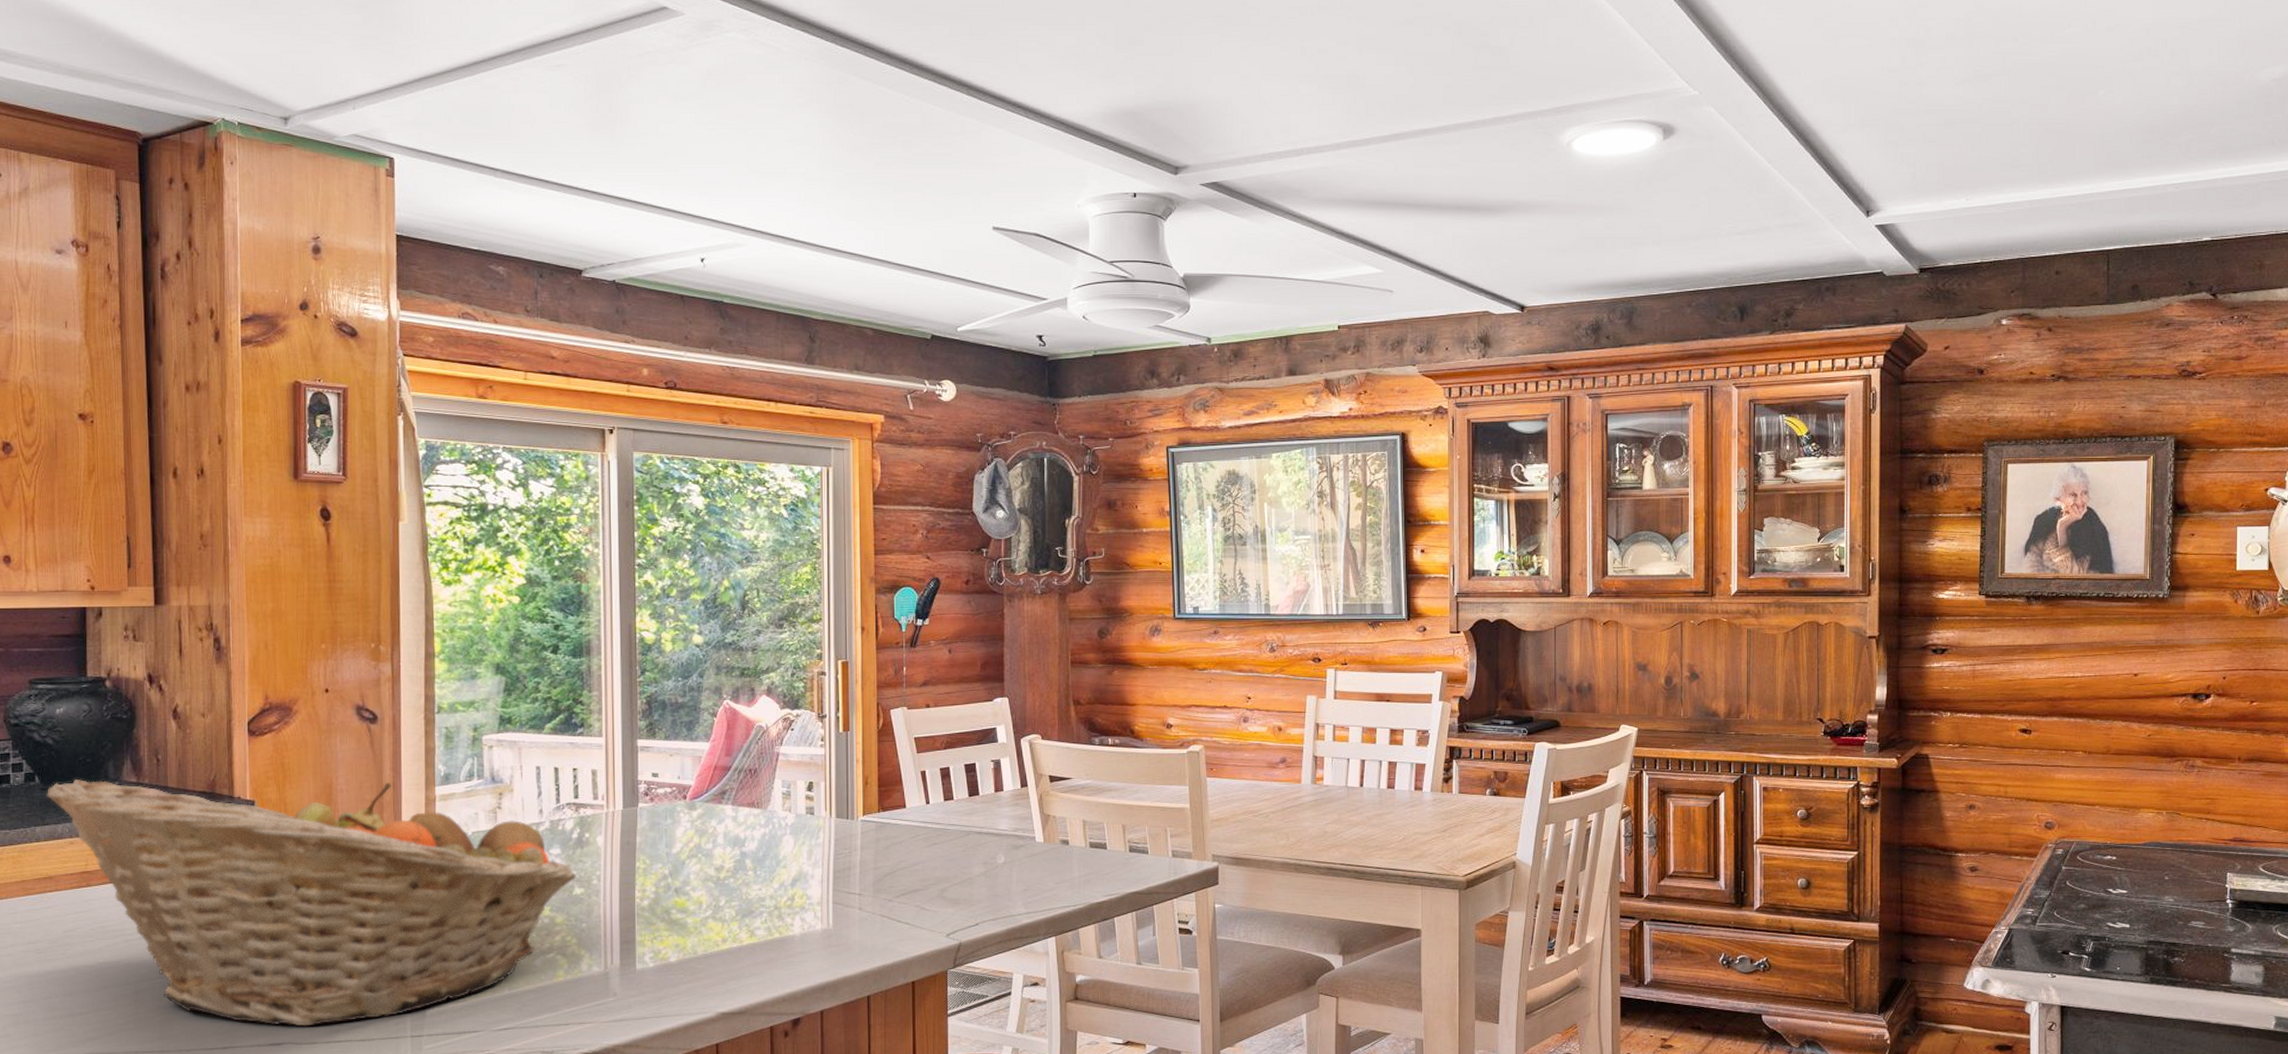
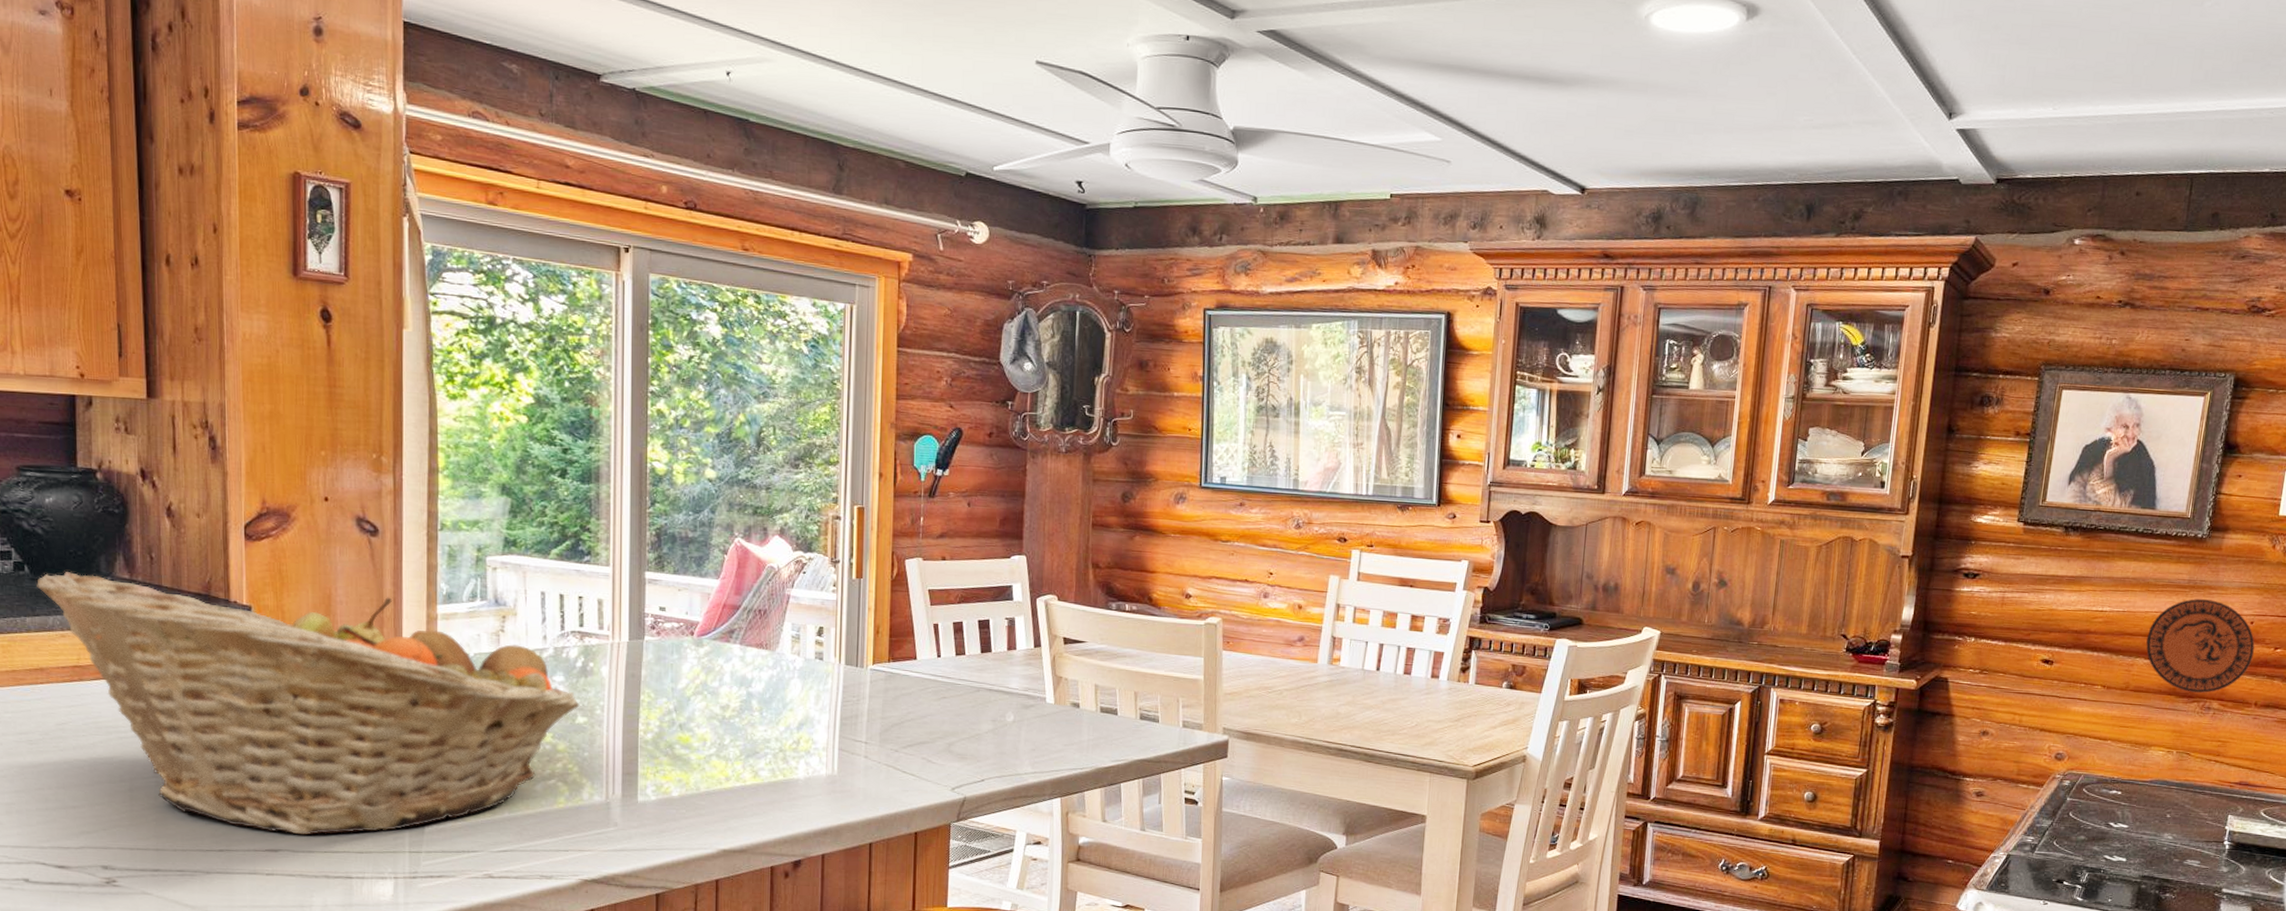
decorative plate: none [2122,658,2231,751] -> present [2146,599,2255,693]

